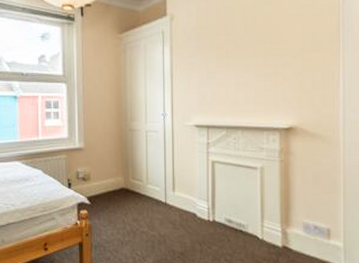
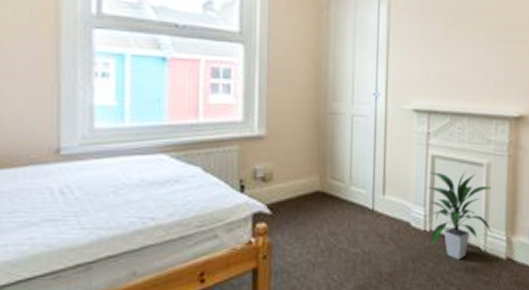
indoor plant: none [209,172,267,246] -> present [427,170,492,260]

